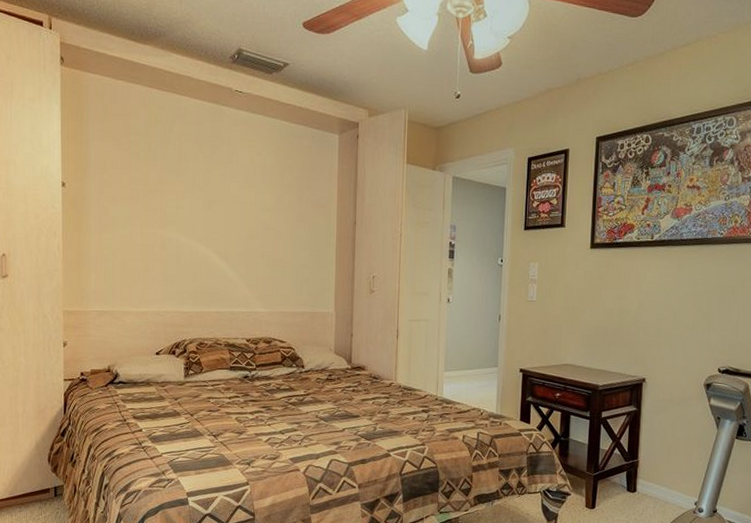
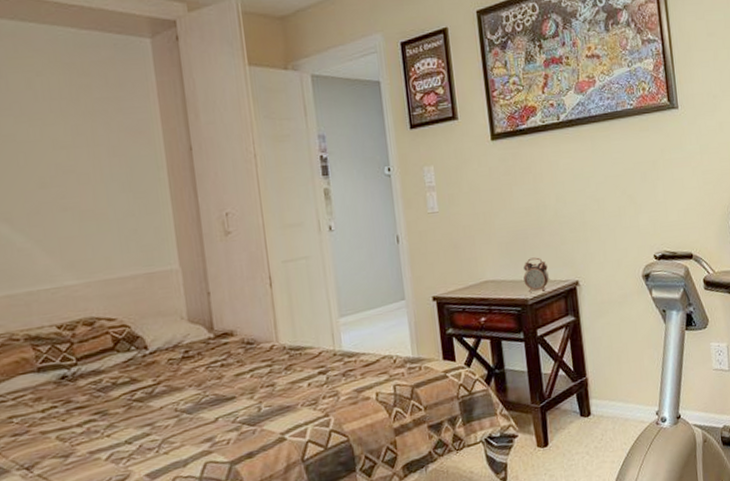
alarm clock: none [598,352,620,381] -> present [523,257,549,292]

